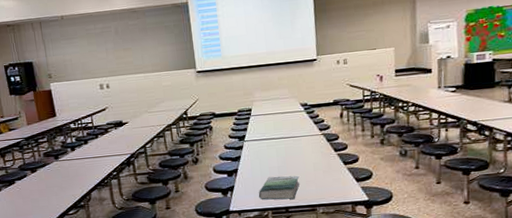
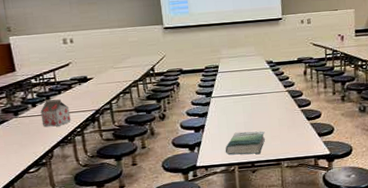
milk: none [79,143,108,170] -> present [40,99,71,127]

